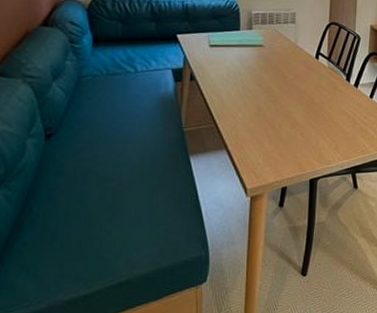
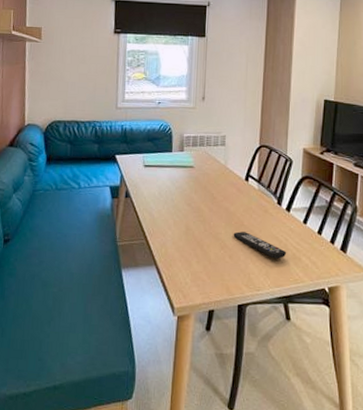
remote control: none [304,109,355,133] -> present [233,231,287,259]

